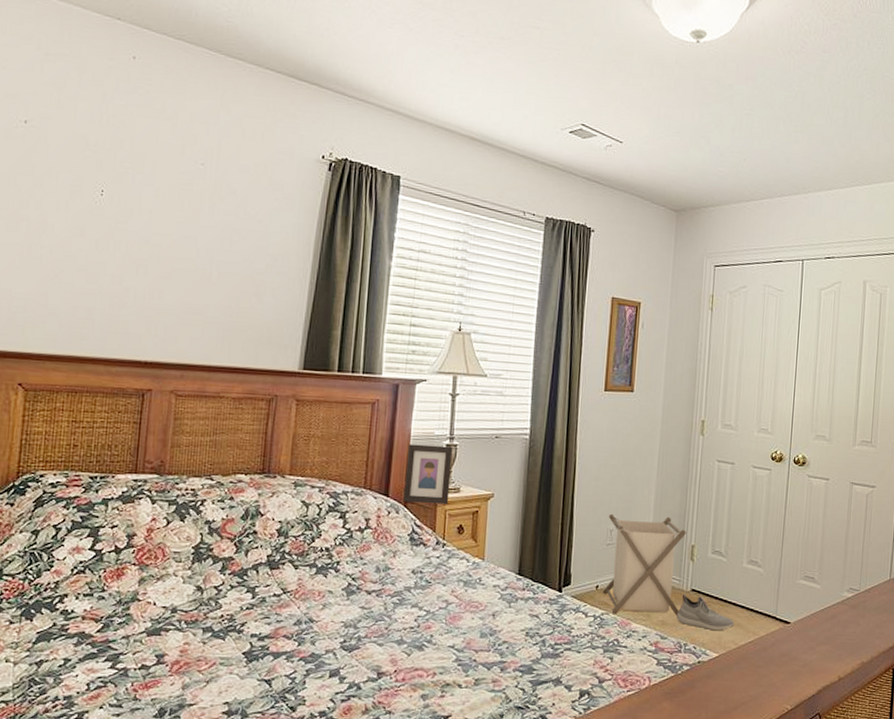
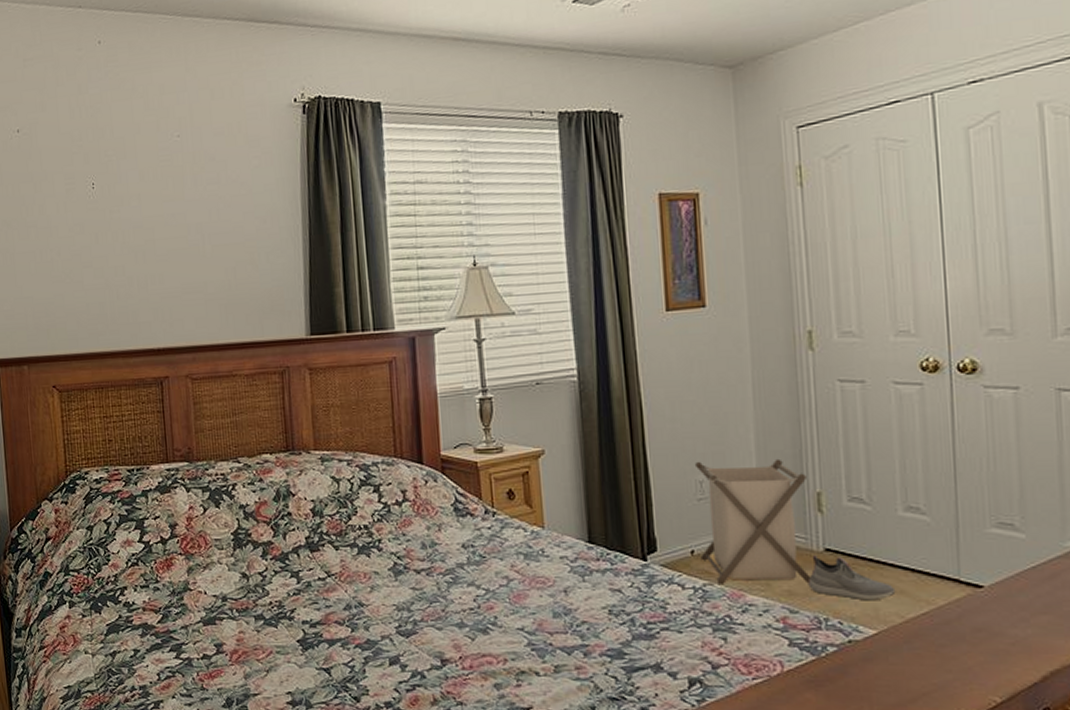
picture frame: present [403,444,453,505] -> none [435,400,492,469]

